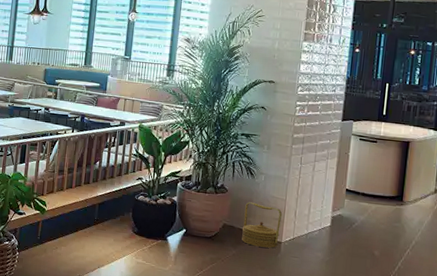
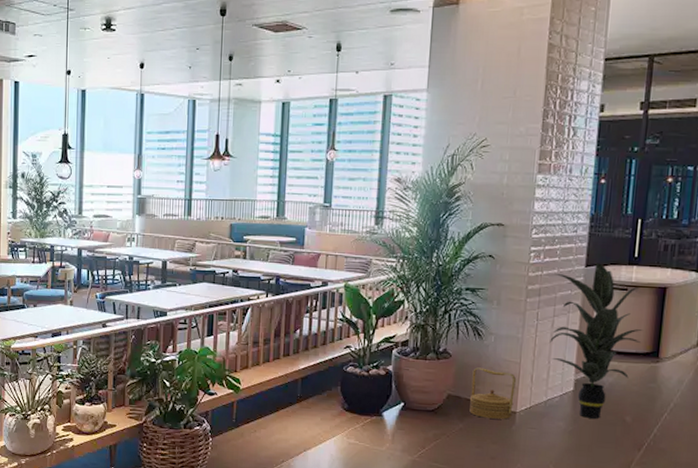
indoor plant: none [311,118,390,251] -> present [549,263,643,419]

